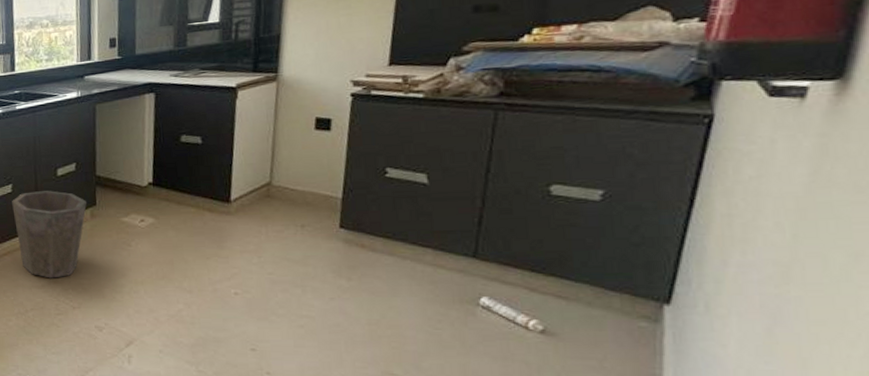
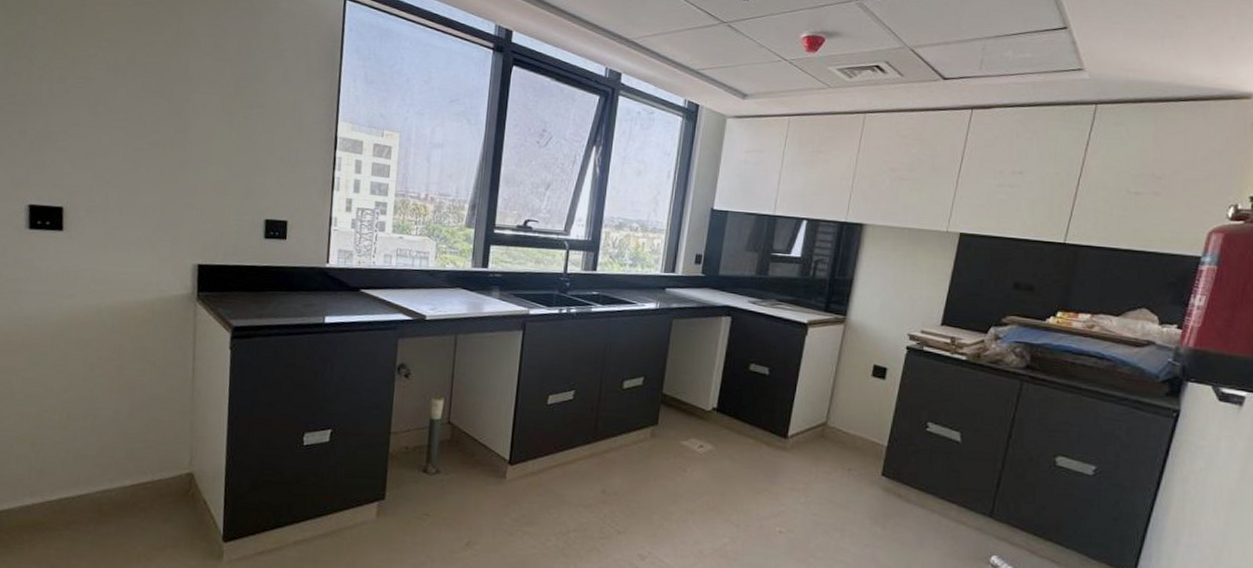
waste bin: present [12,190,87,279] -> none [571,401,650,498]

